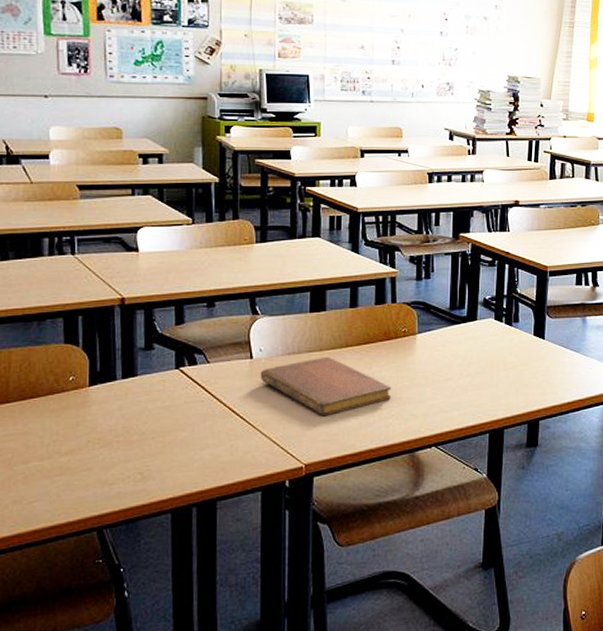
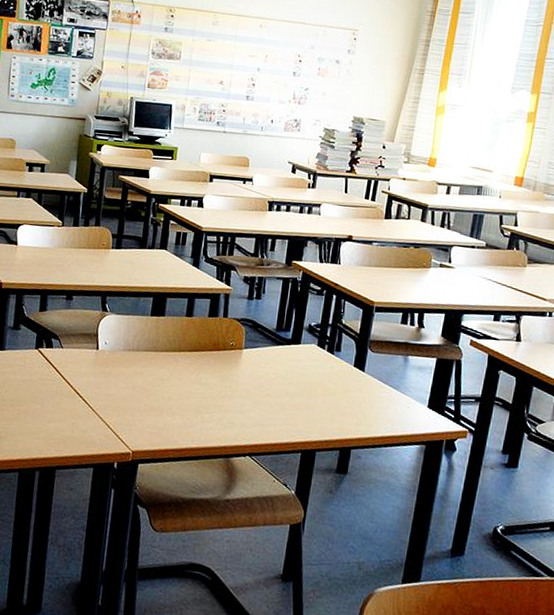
notebook: present [260,356,392,417] -> none [103,357,216,411]

